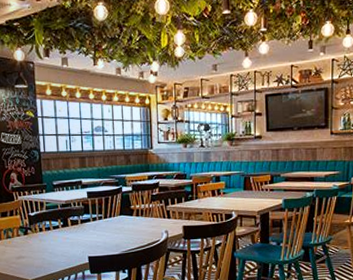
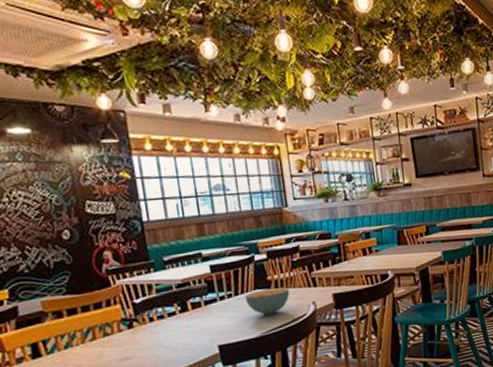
cereal bowl: none [112,216,148,237] -> present [245,287,290,316]

